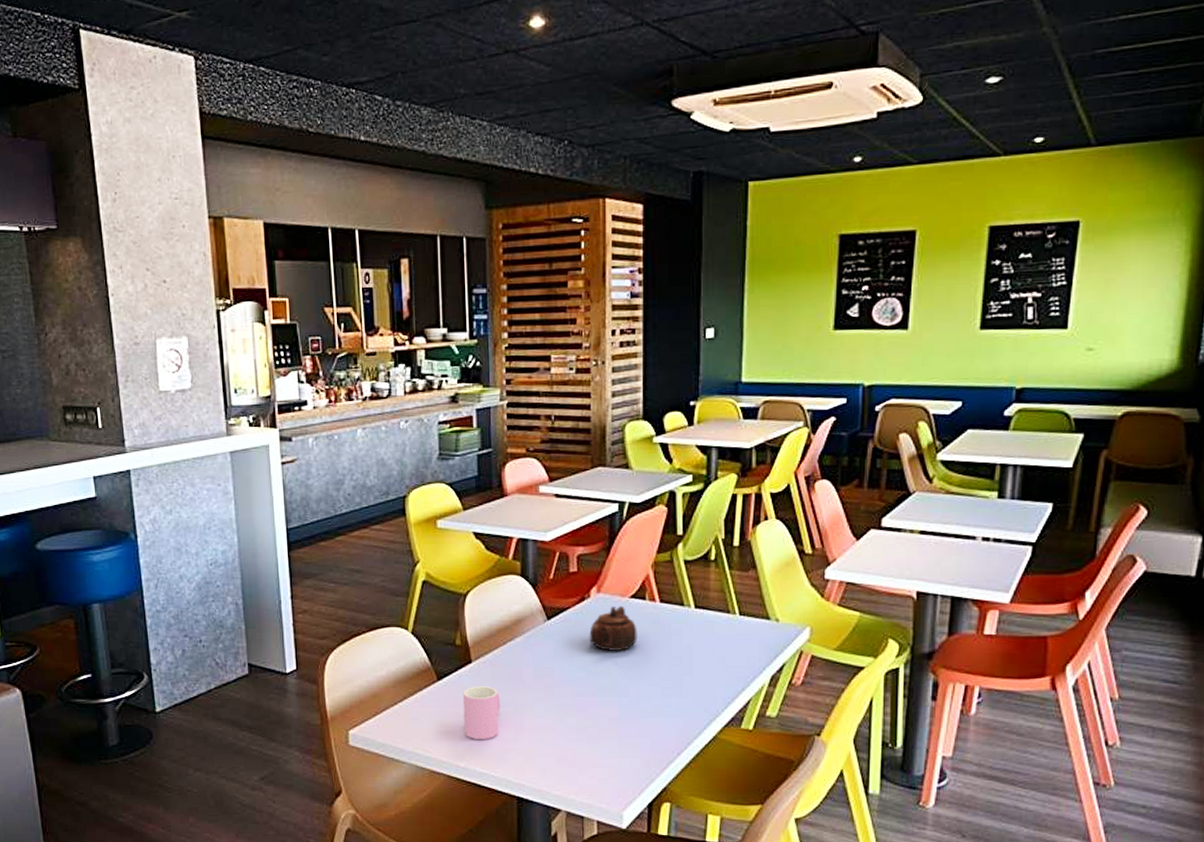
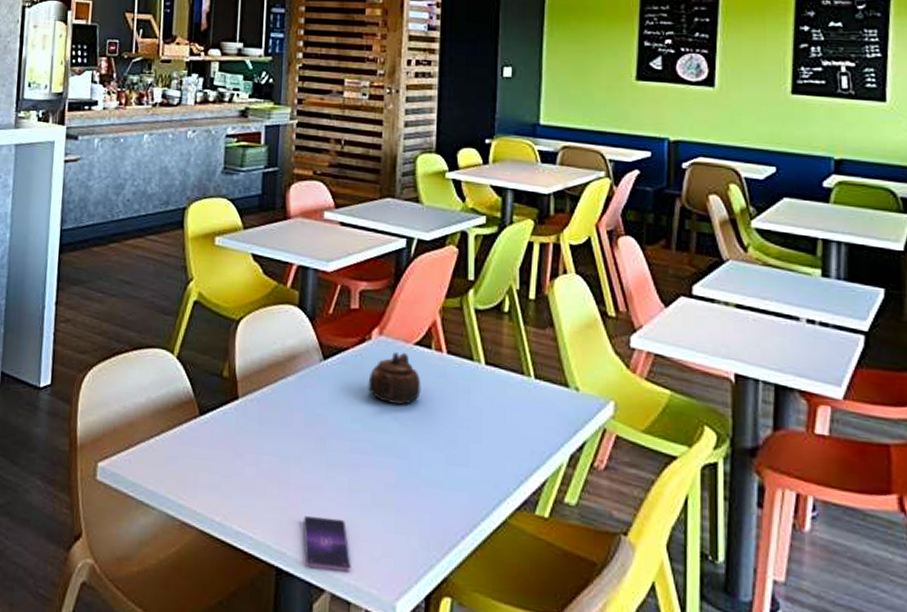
cup: present [463,686,500,740] -> none [224,427,266,492]
smartphone: none [538,752,583,794] -> present [303,516,351,572]

